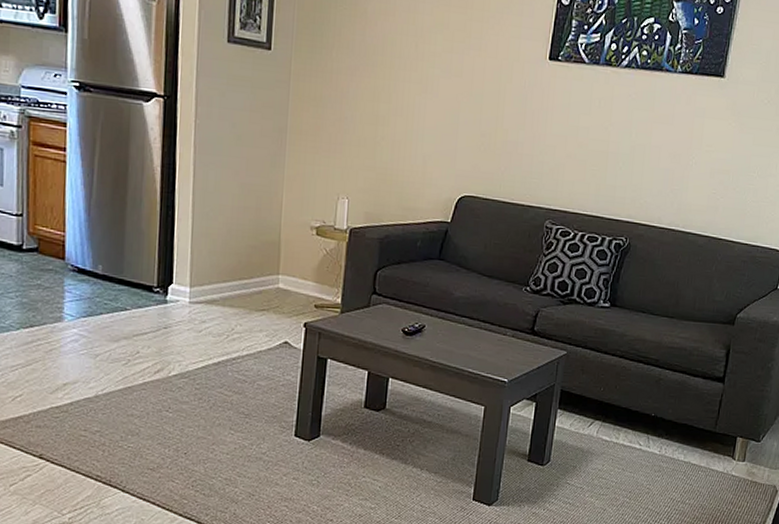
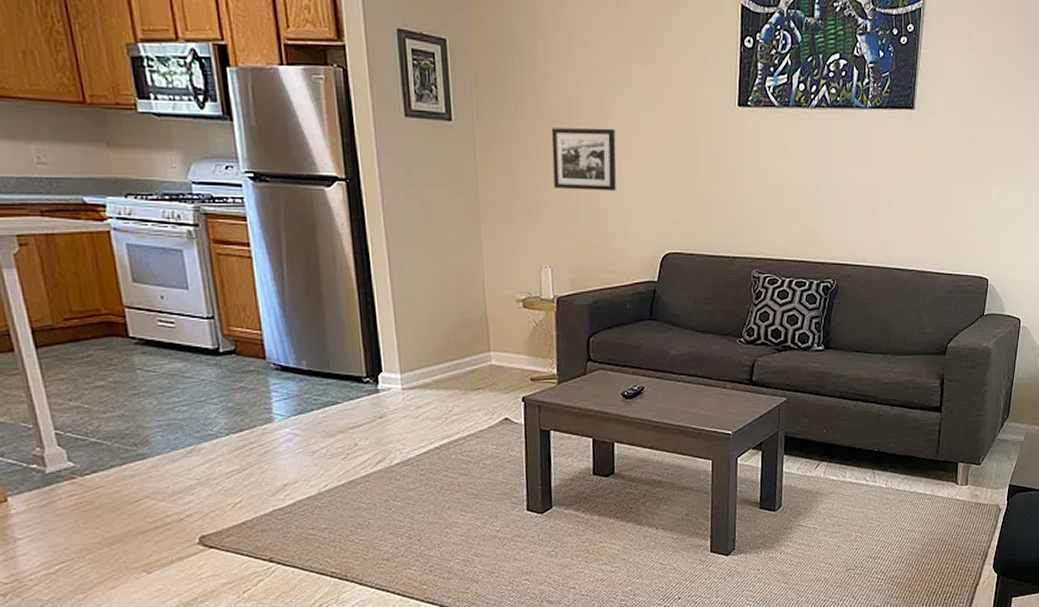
picture frame: none [360,65,426,131] -> present [551,127,617,191]

